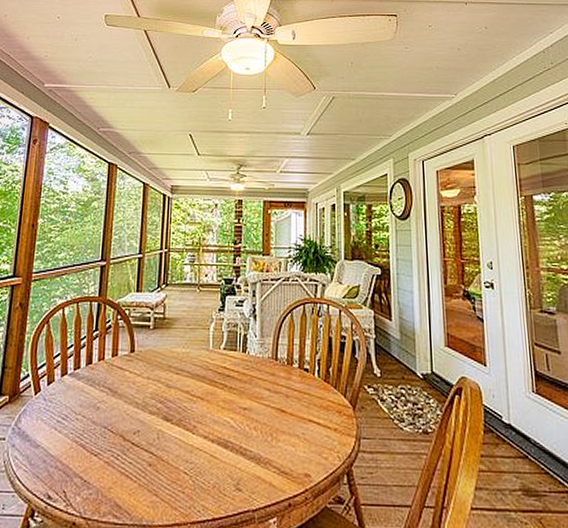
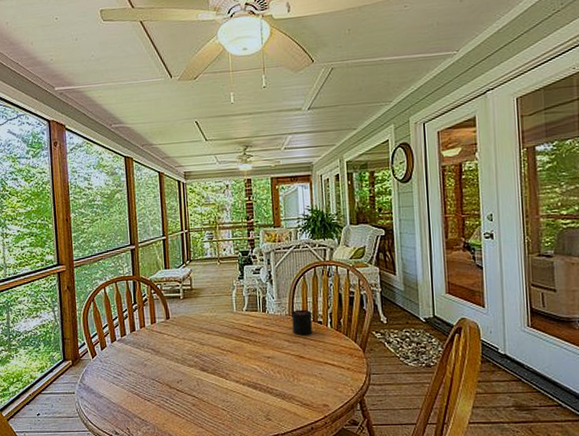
candle: none [274,351,298,385] -> present [290,308,312,336]

